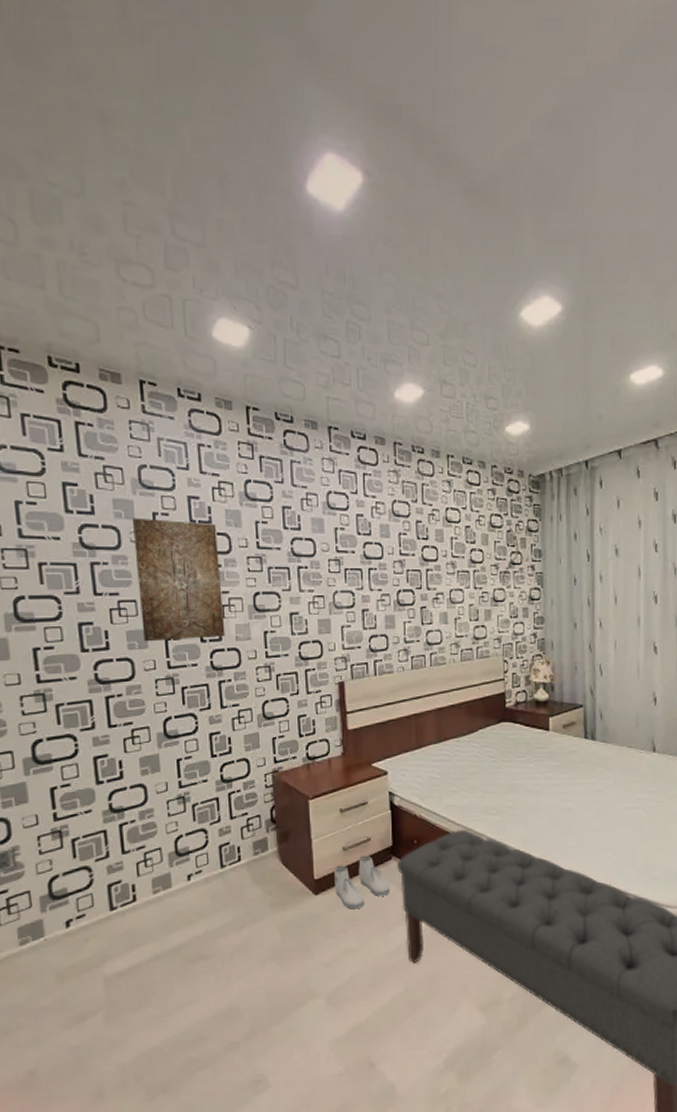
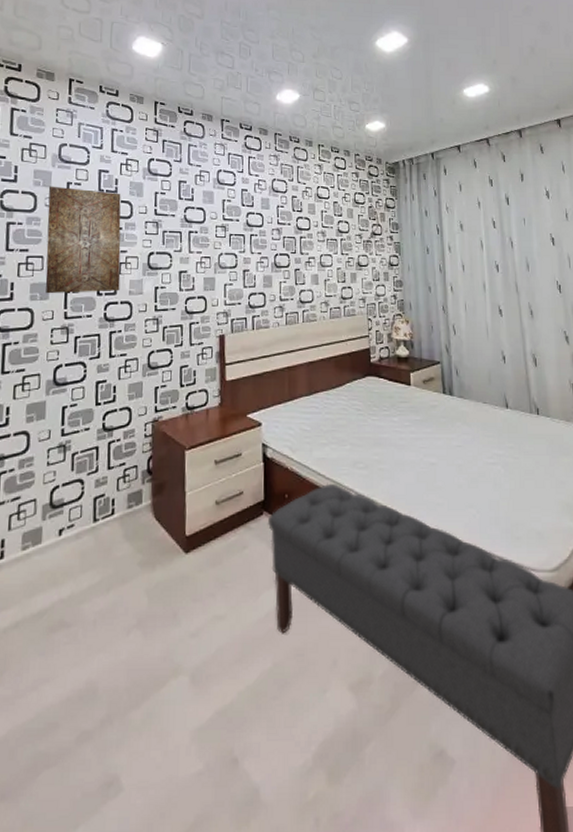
boots: present [333,855,390,909] -> none [205,510,261,570]

